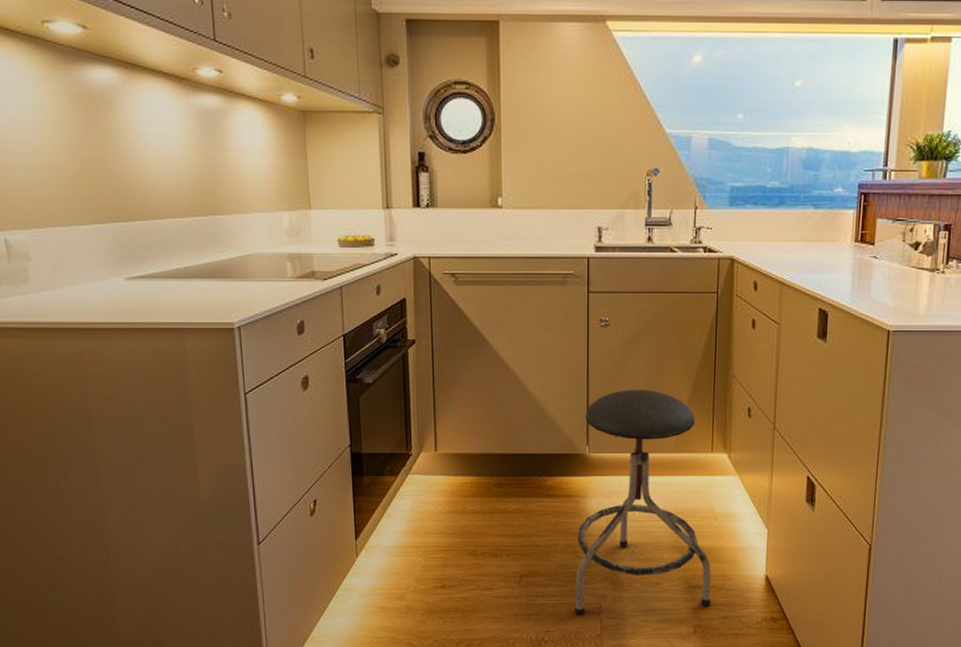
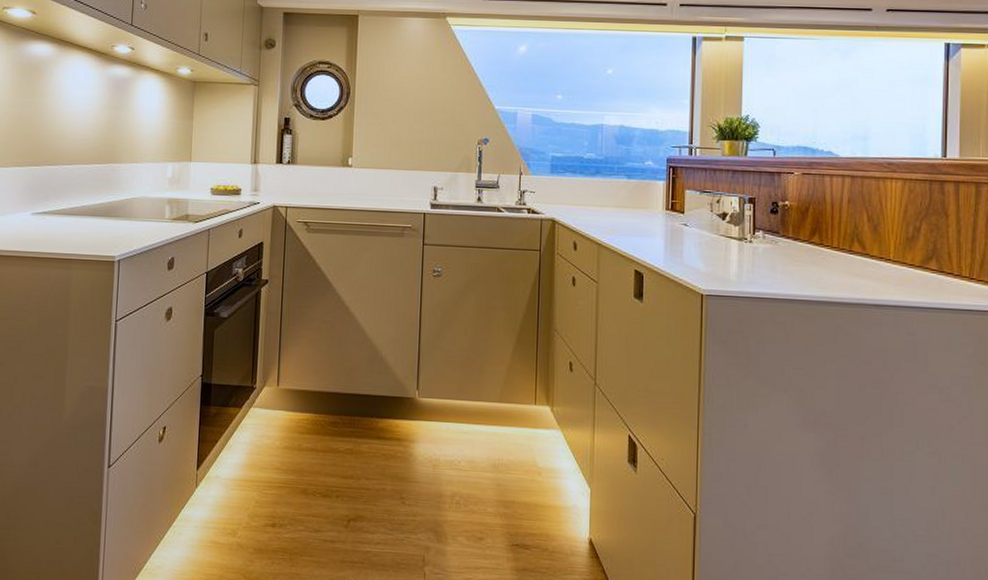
stool: present [575,389,712,616] -> none [399,337,535,569]

